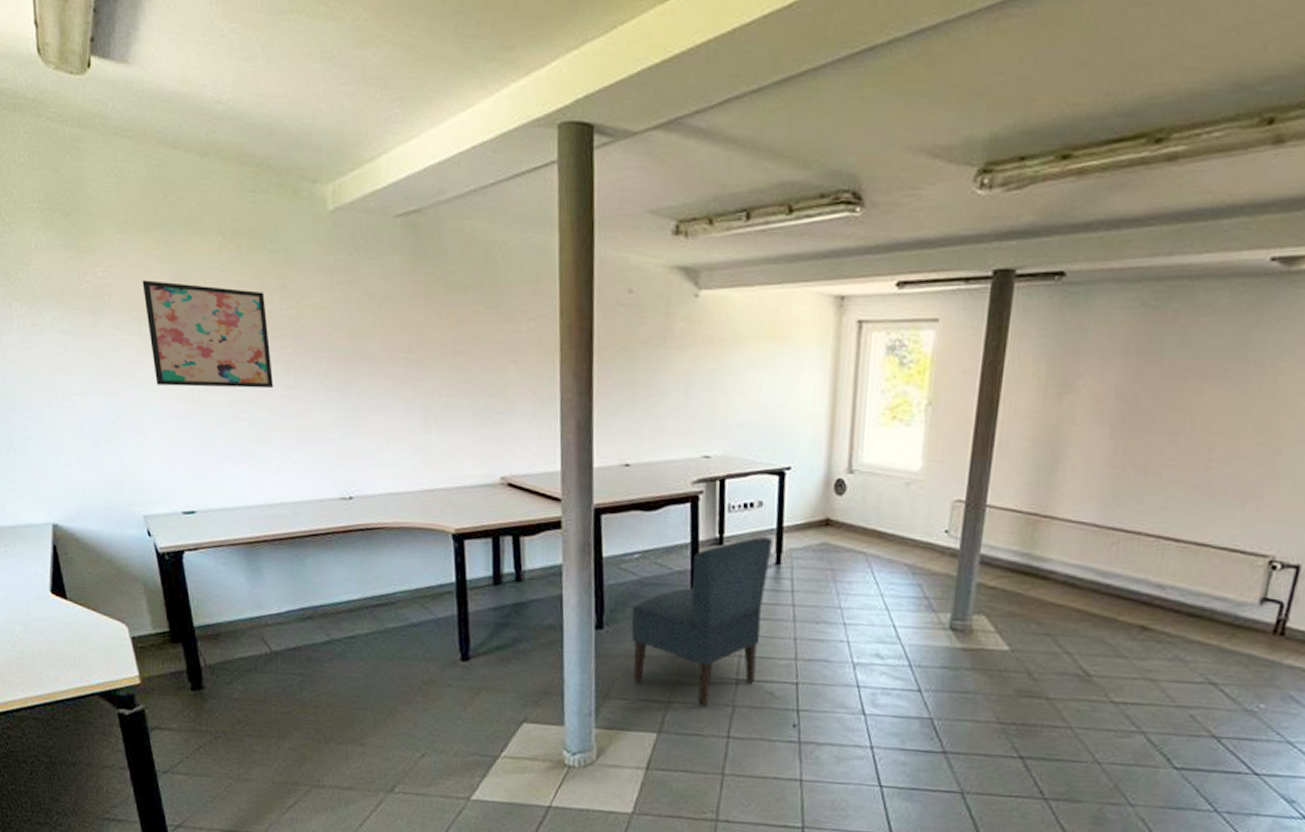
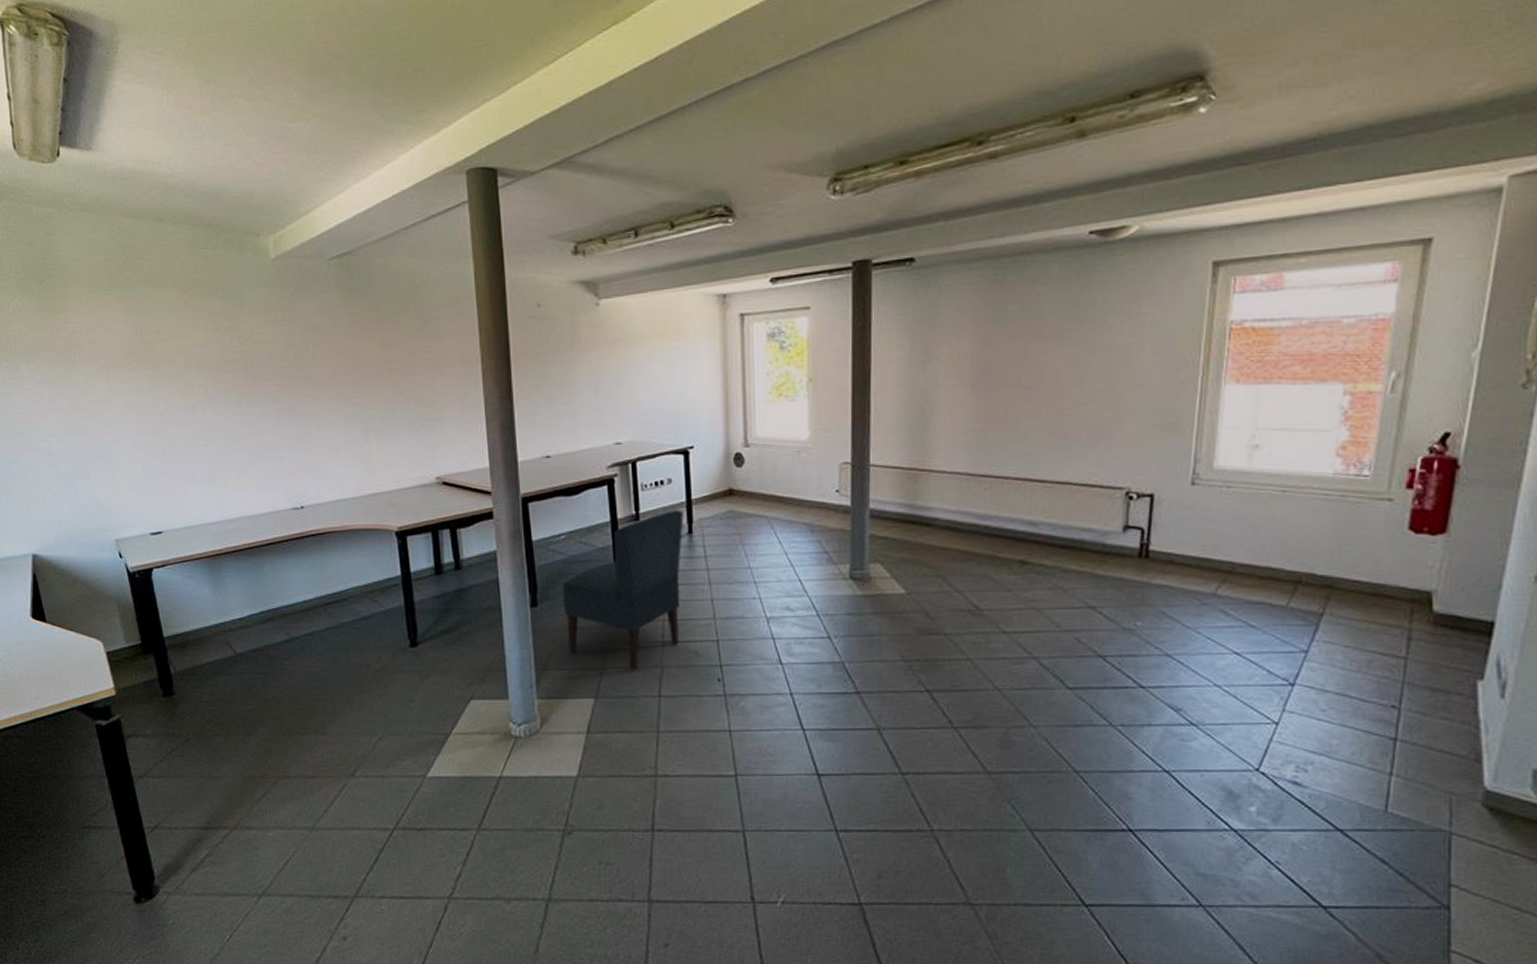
wall art: present [142,280,274,389] -> none [109,331,229,422]

